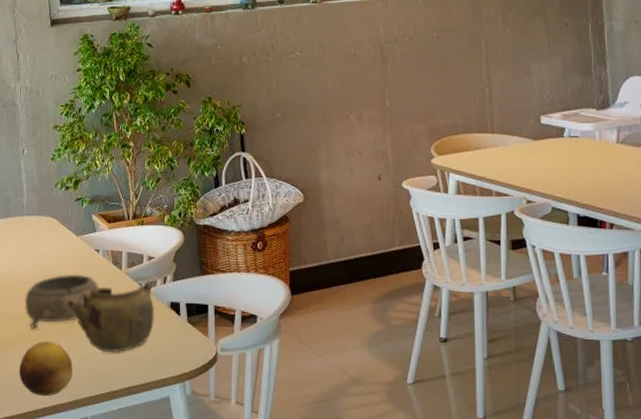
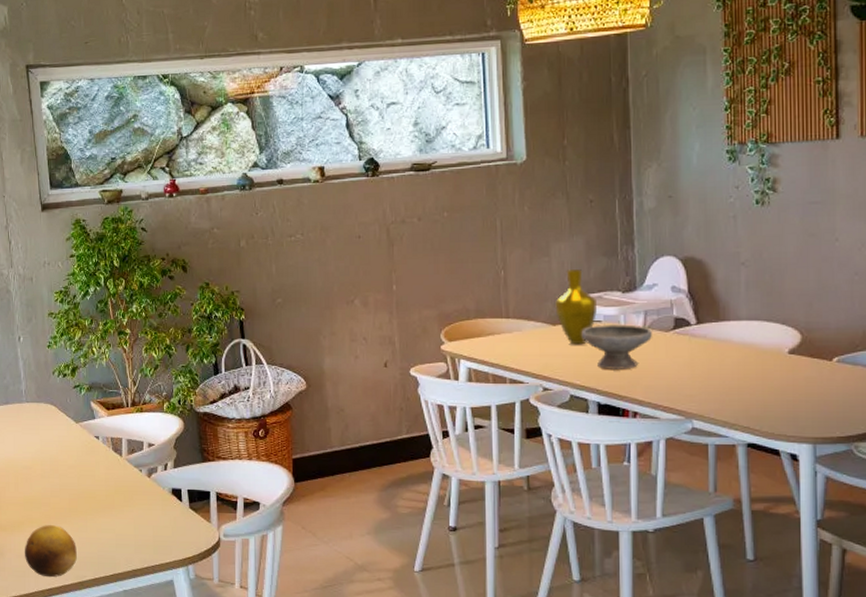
decorative bowl: present [24,275,100,329] -> none [26,461,101,513]
teapot: present [65,281,155,352] -> none [67,468,157,536]
vase: none [536,88,574,159] -> present [555,269,597,345]
bowl: none [561,140,625,183] -> present [581,324,652,369]

